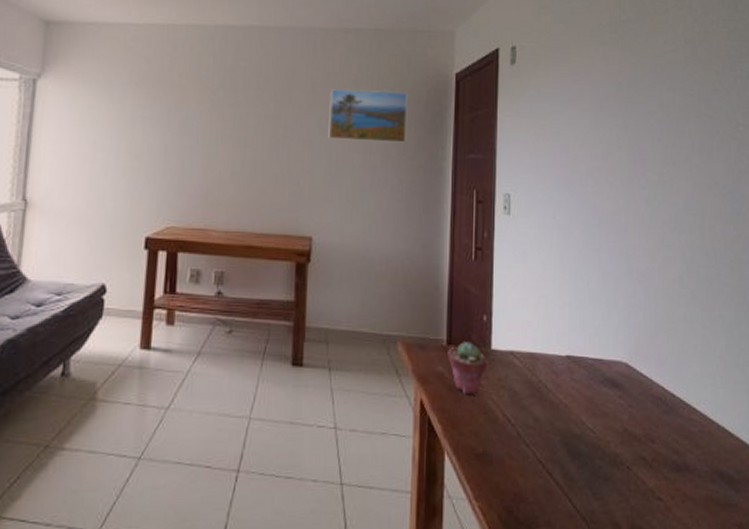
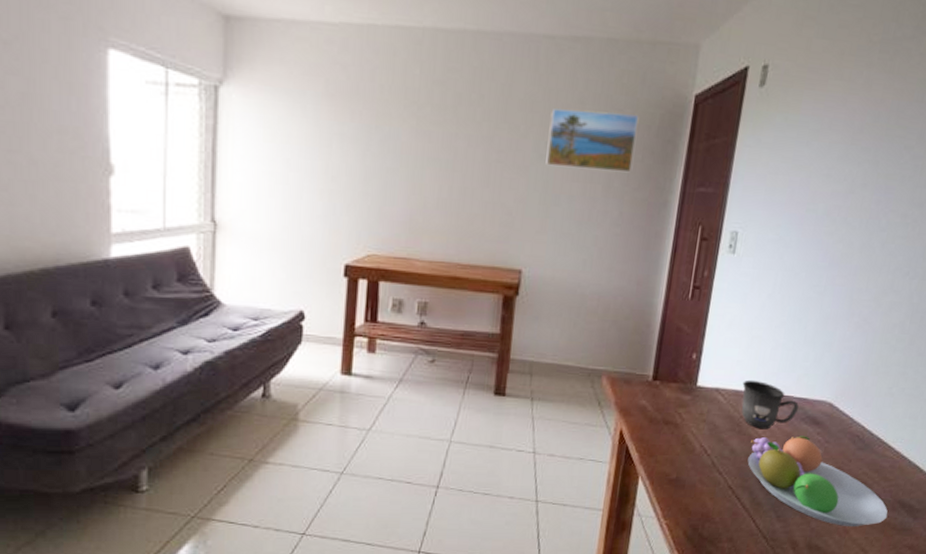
potted succulent: present [447,342,488,395] -> none [651,378,691,427]
mug: none [536,341,595,394] -> present [741,379,799,430]
fruit bowl: none [553,400,708,503] -> present [747,436,888,526]

